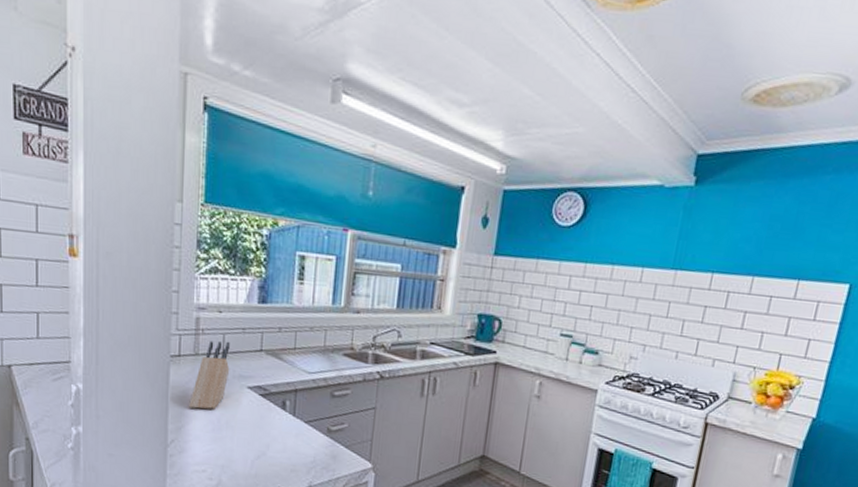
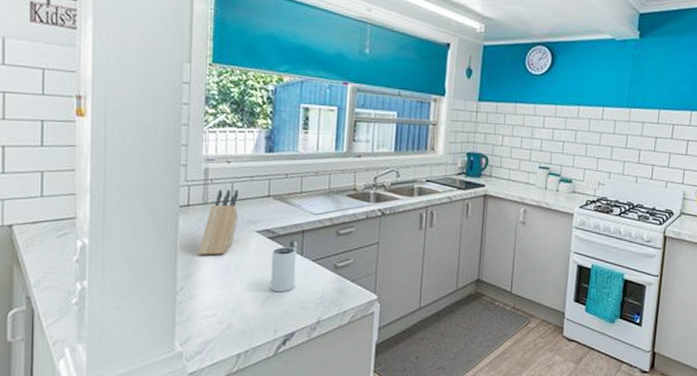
mug: none [261,405,289,453] -> present [270,246,297,292]

